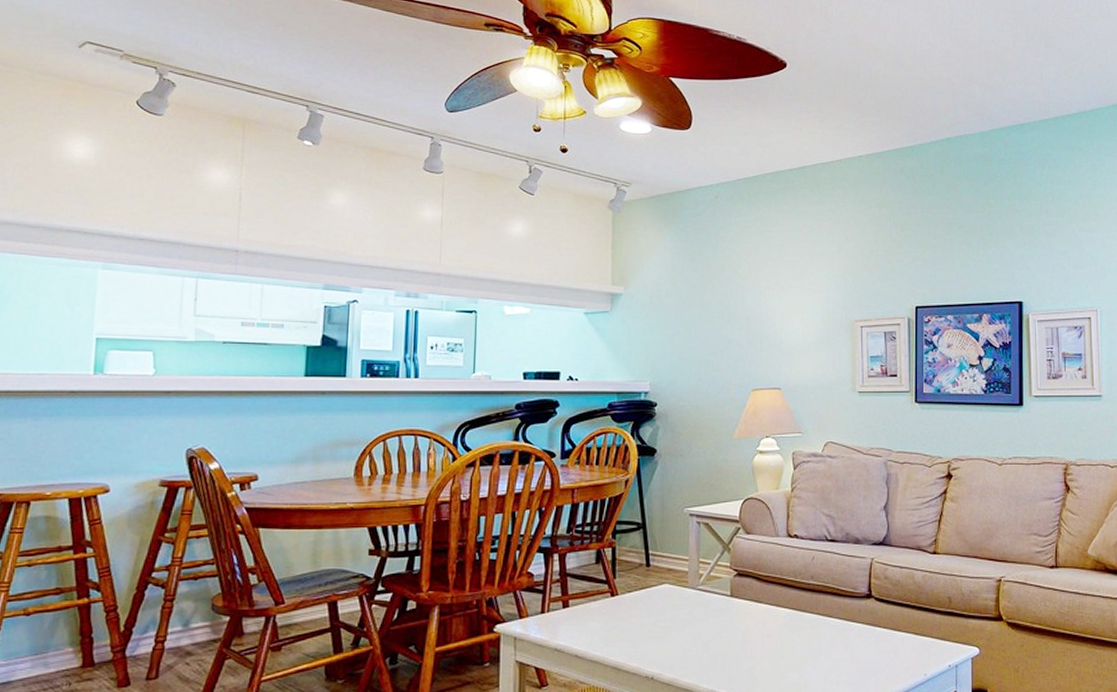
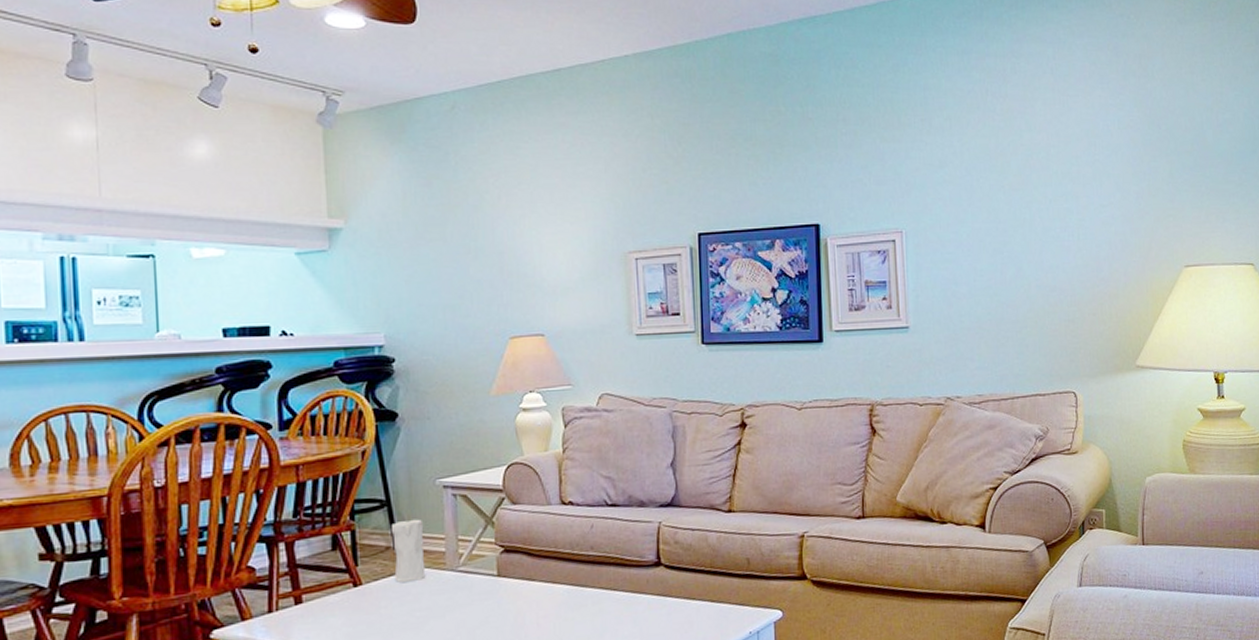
candle: none [644,541,672,597] -> present [390,519,426,583]

